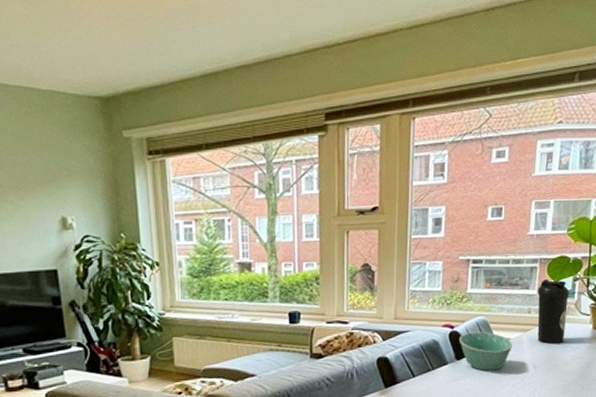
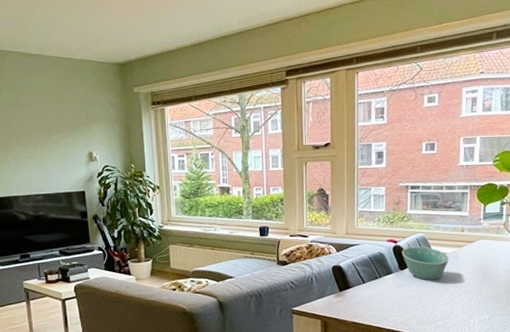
water bottle: present [537,279,570,345] -> none [469,203,498,259]

